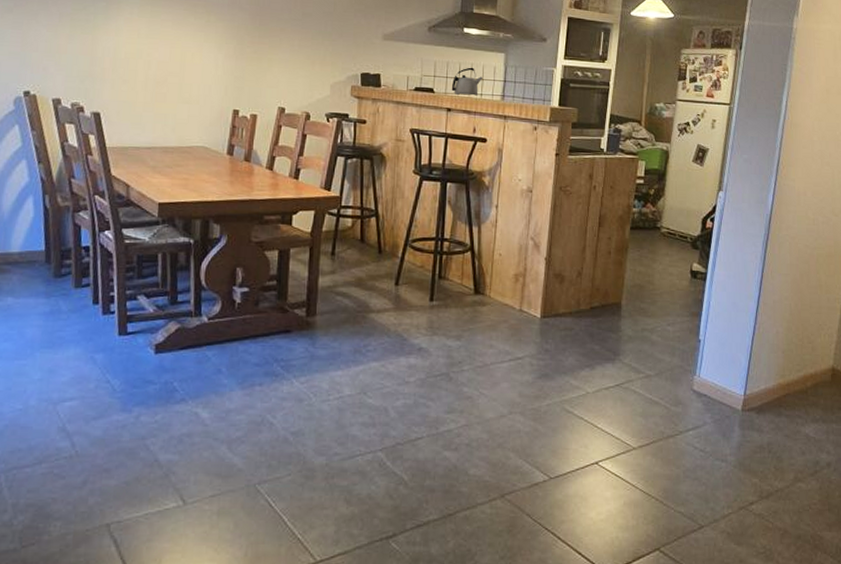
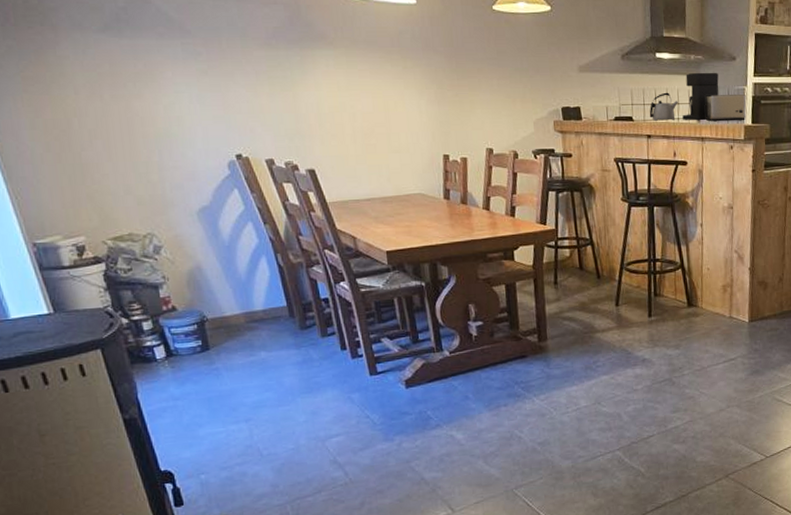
coffee maker: none [486,50,527,99] -> present [682,72,719,121]
toaster: none [509,74,555,103] -> present [705,93,747,122]

